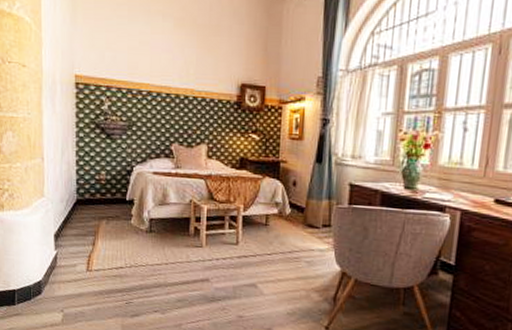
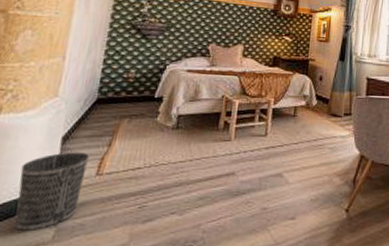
wastebasket: none [28,248,78,313] -> present [15,152,89,231]

